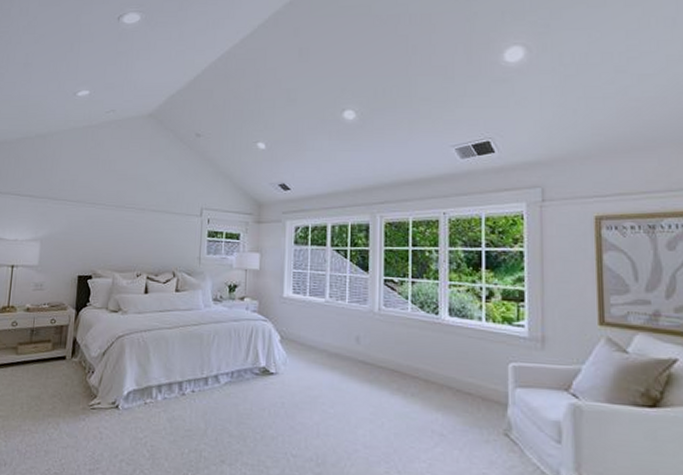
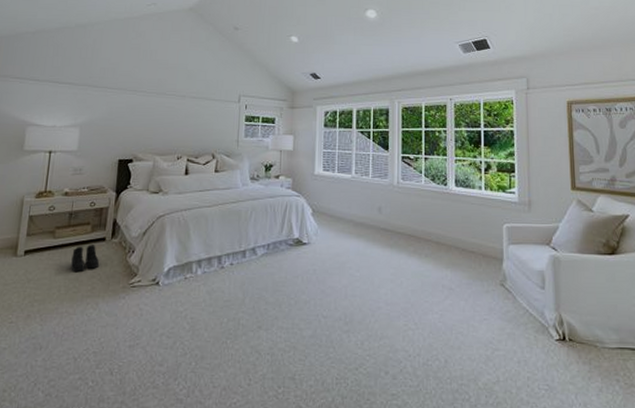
boots: none [33,363,61,390] -> present [71,245,100,271]

